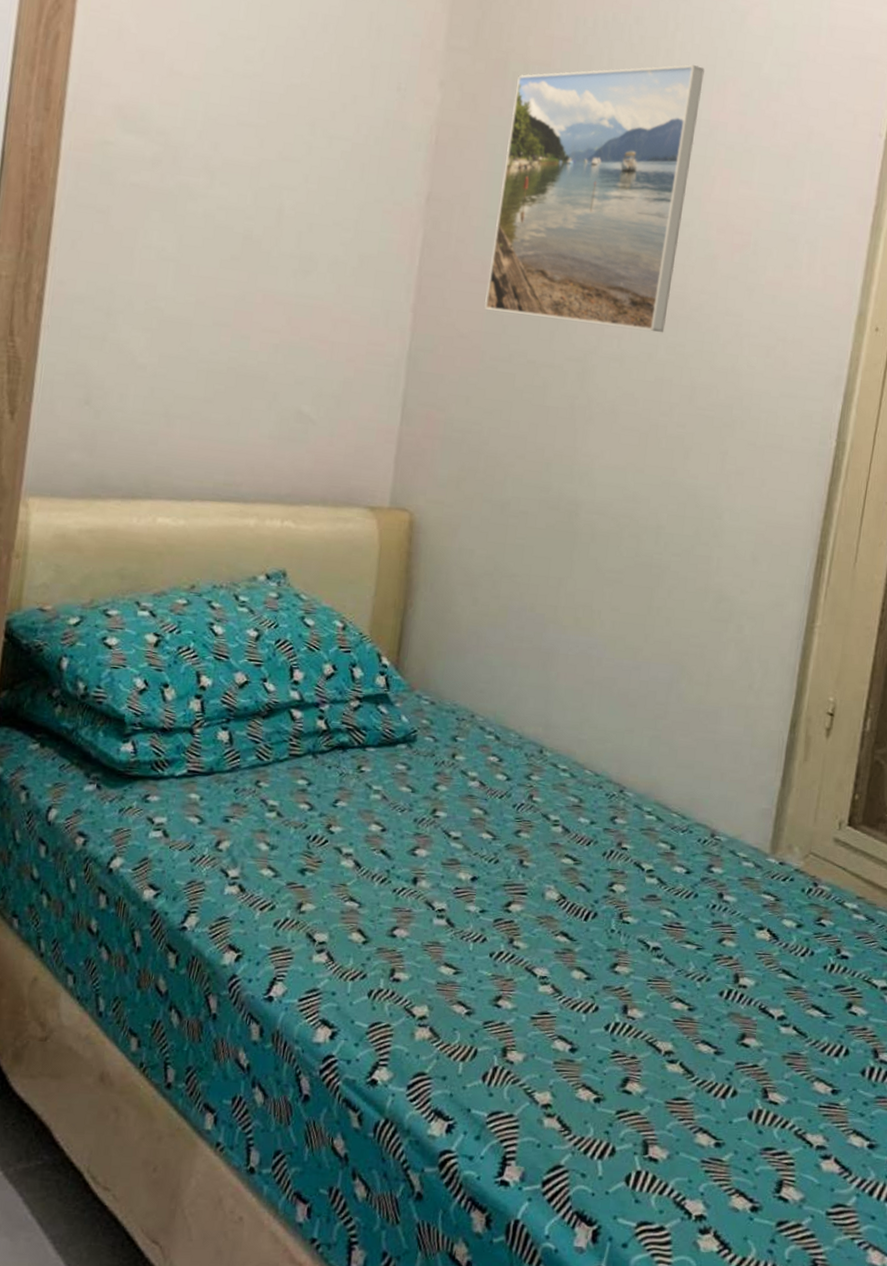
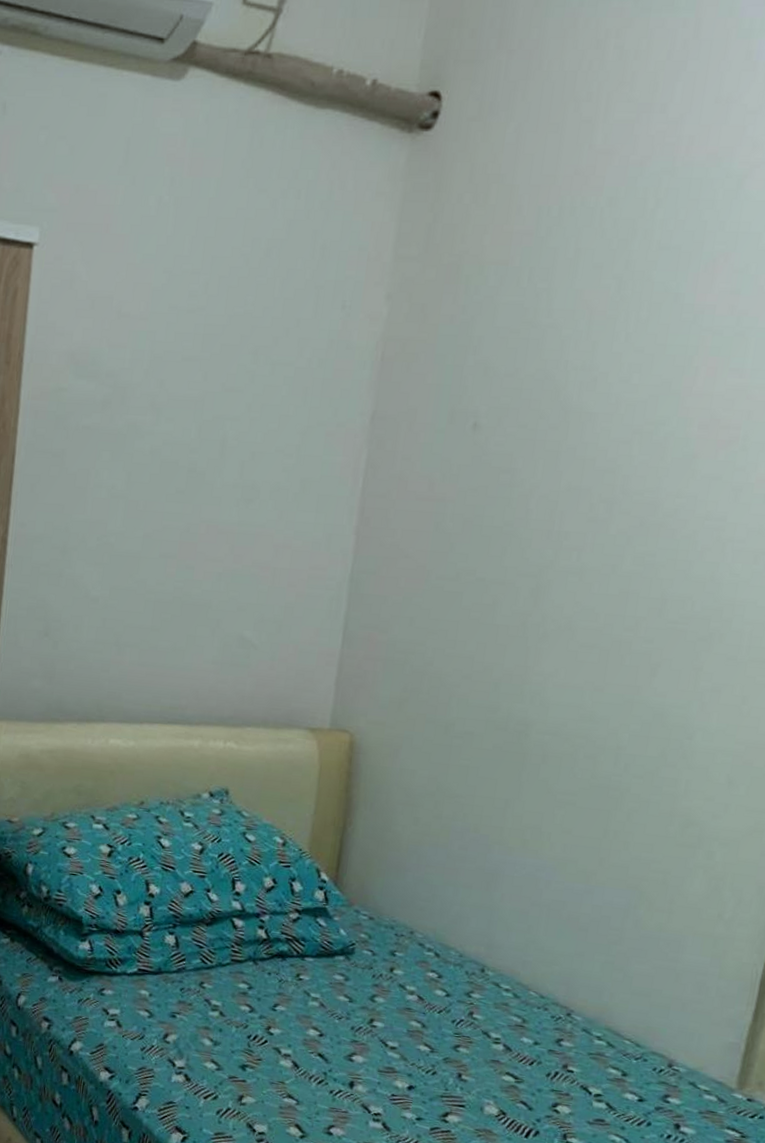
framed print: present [484,64,705,333] -> none [431,244,690,543]

